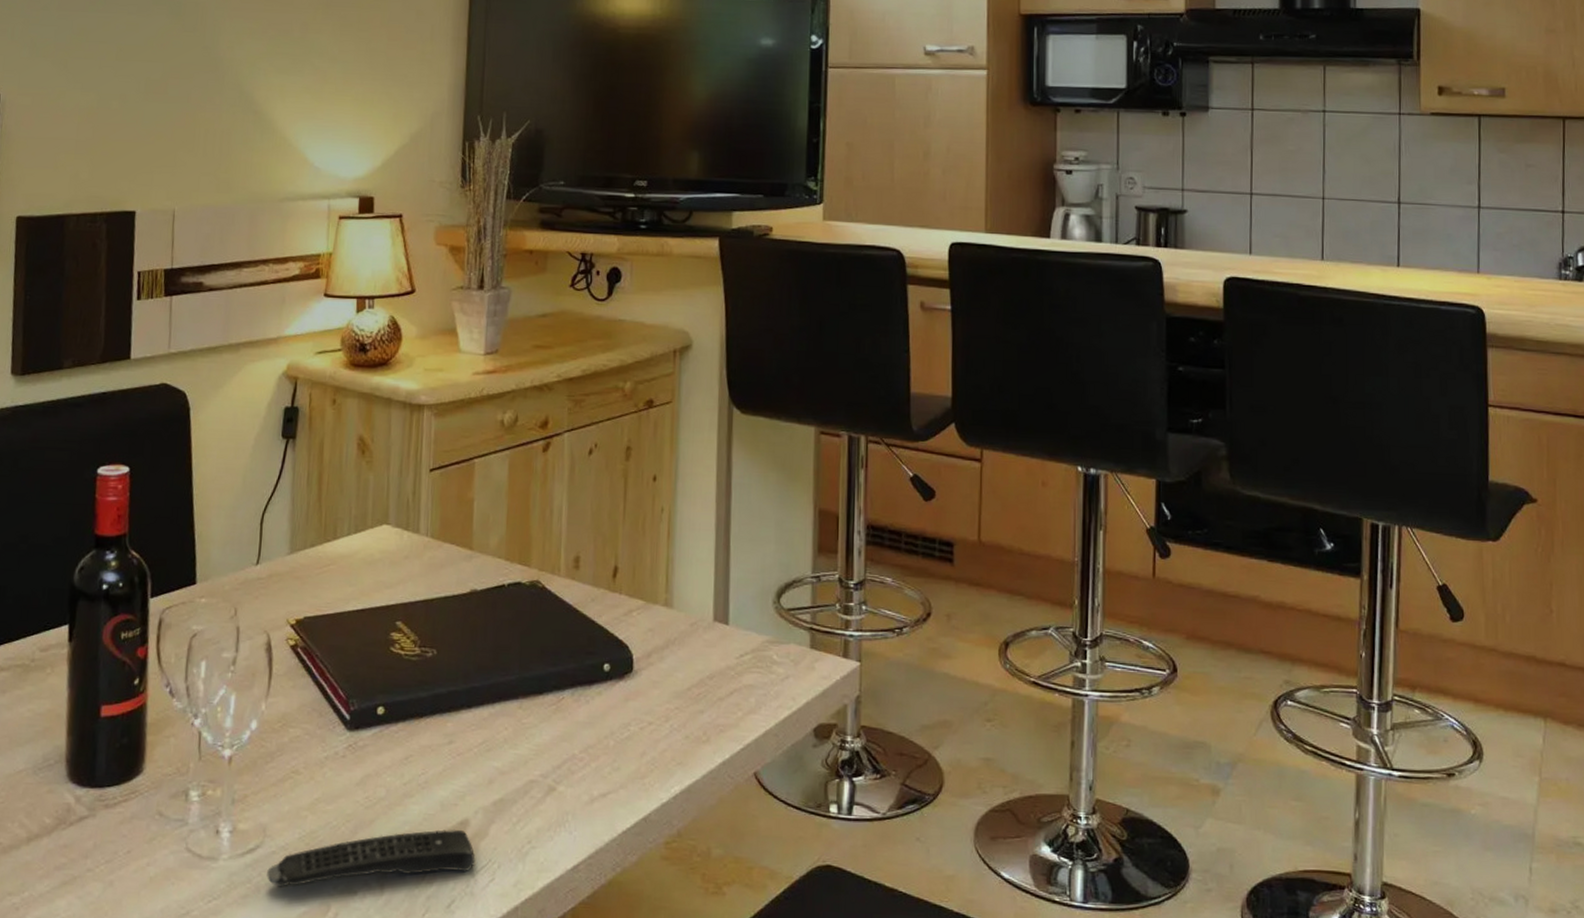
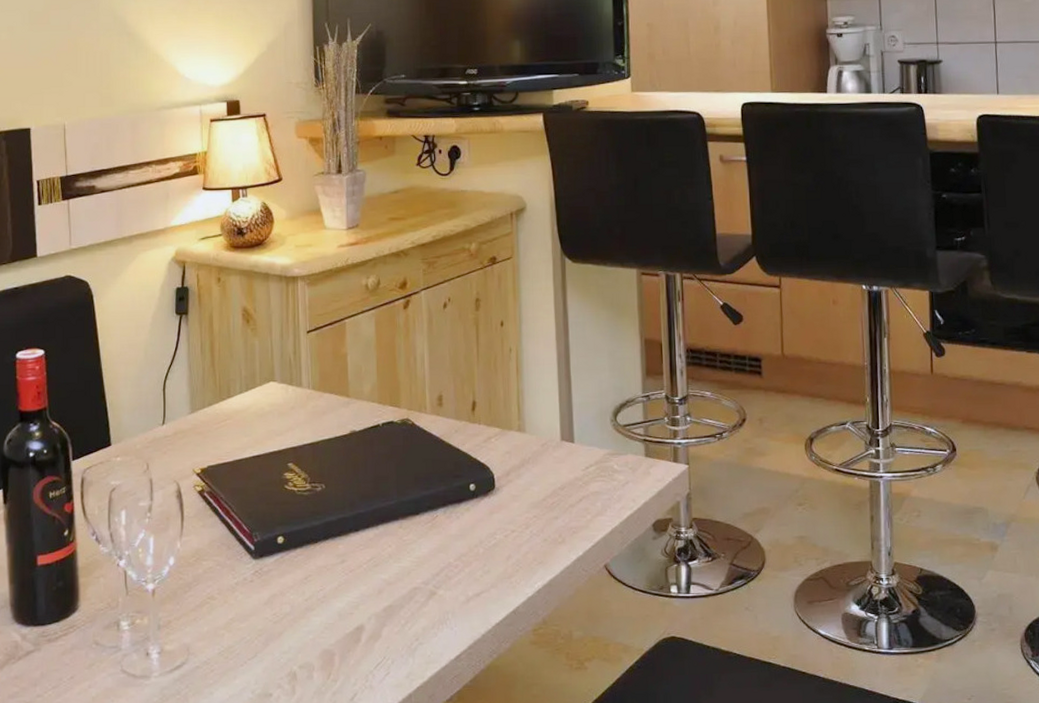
remote control: present [267,830,475,887] -> none [193,635,372,696]

